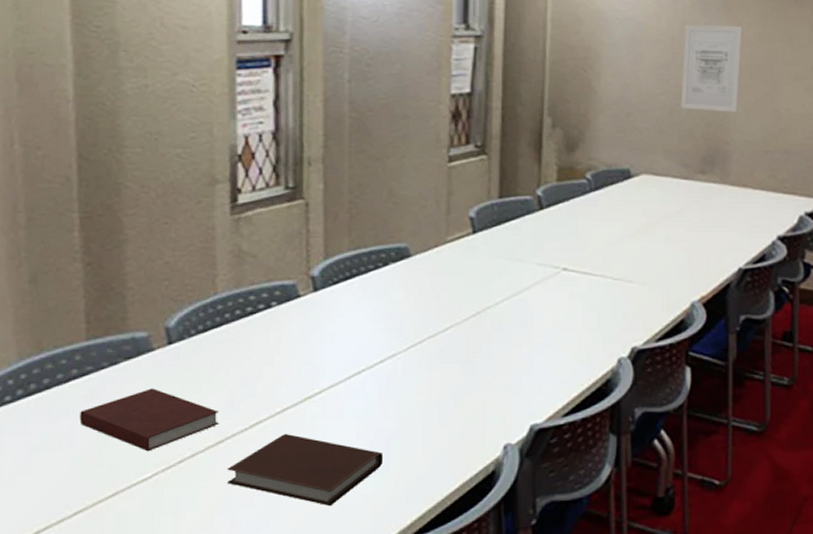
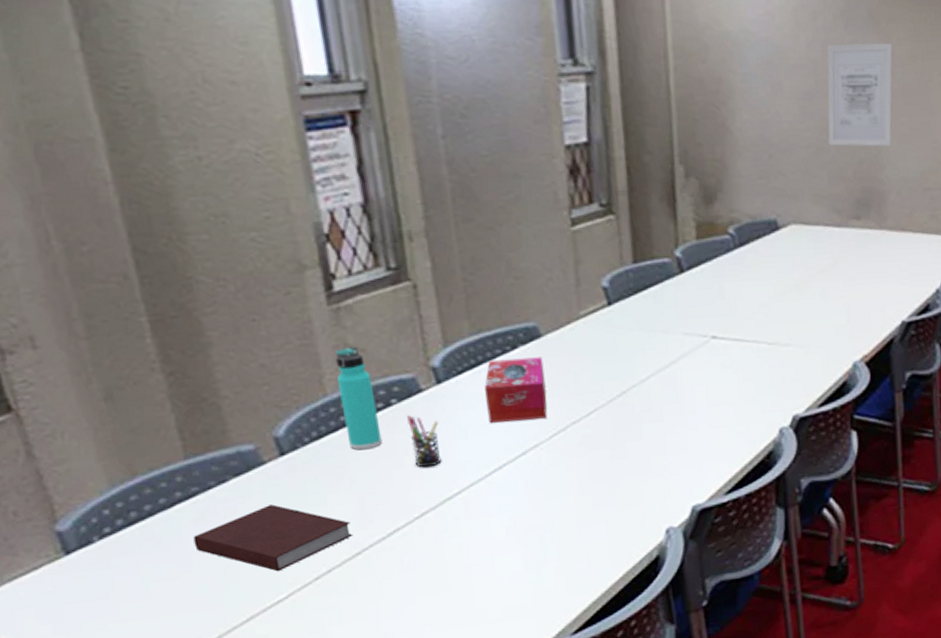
notebook: present [226,433,384,506] -> none [369,538,539,608]
thermos bottle: none [227,253,259,346] -> present [335,346,383,451]
pen holder: none [283,318,310,367] -> present [407,415,442,468]
tissue box: none [354,274,410,331] -> present [484,357,548,423]

